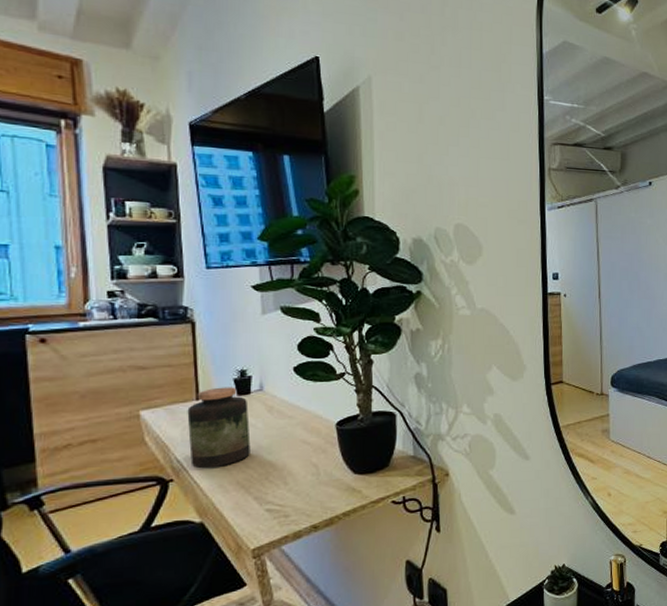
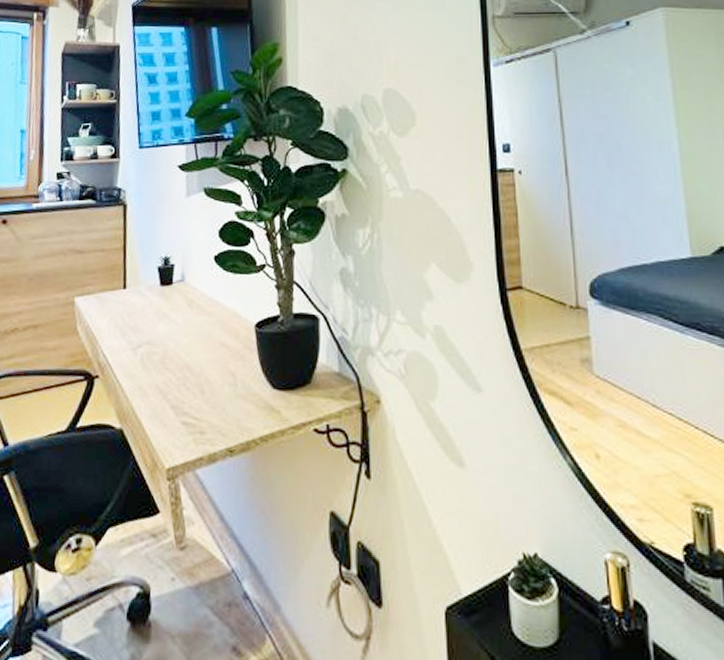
jar: present [187,387,251,469] -> none [114,275,171,367]

